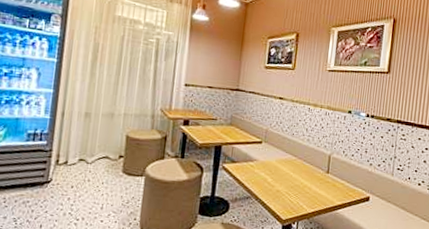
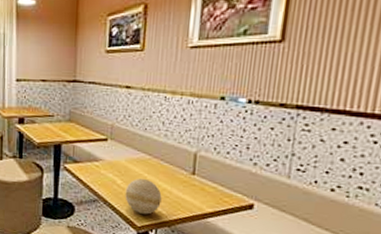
decorative ball: none [273,176,303,209] -> present [125,178,162,214]

